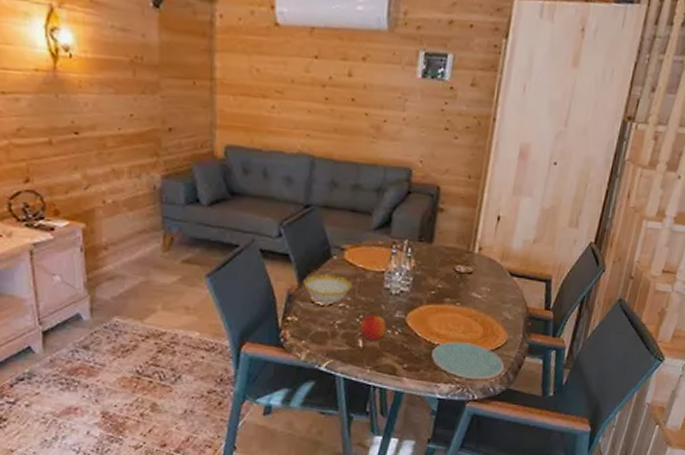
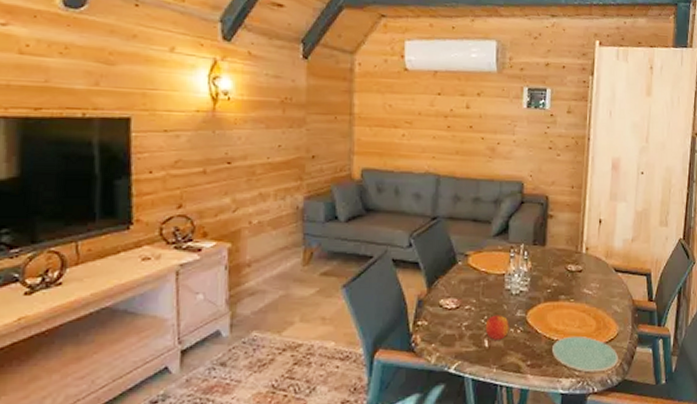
decorative bowl: present [304,273,353,307] -> none [433,278,477,310]

